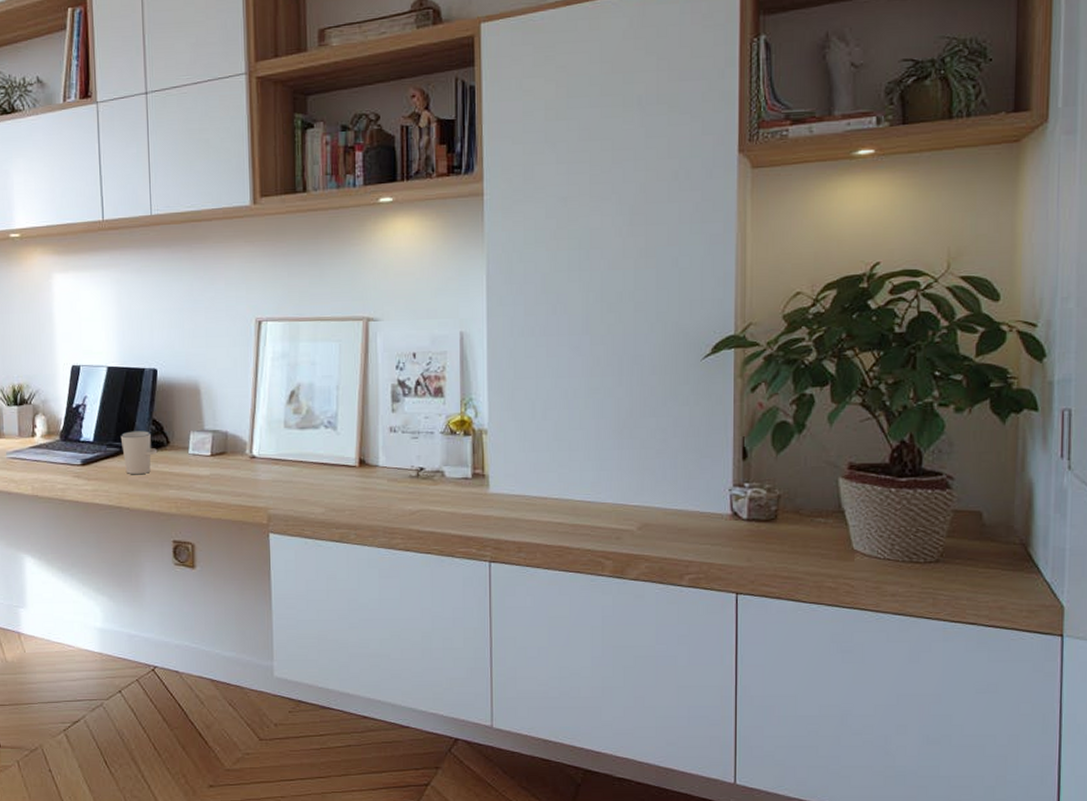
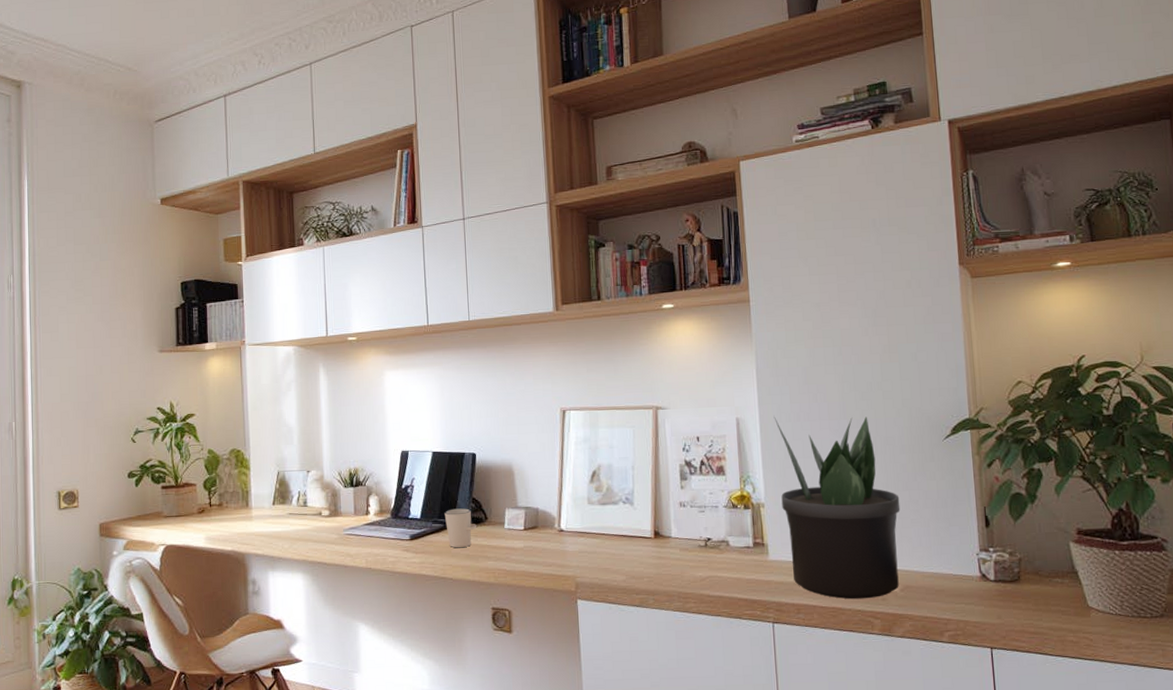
planter: none [504,330,645,538] -> present [773,416,901,600]

